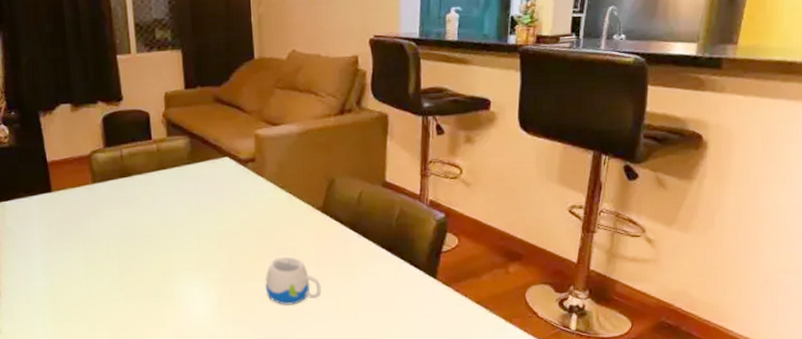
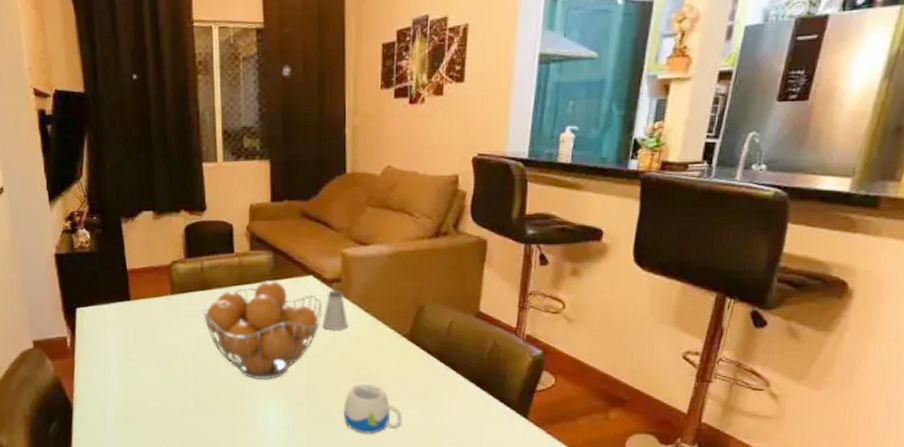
fruit basket: none [123,164,240,261] -> present [202,281,323,380]
saltshaker: none [240,169,264,209] -> present [322,290,347,331]

